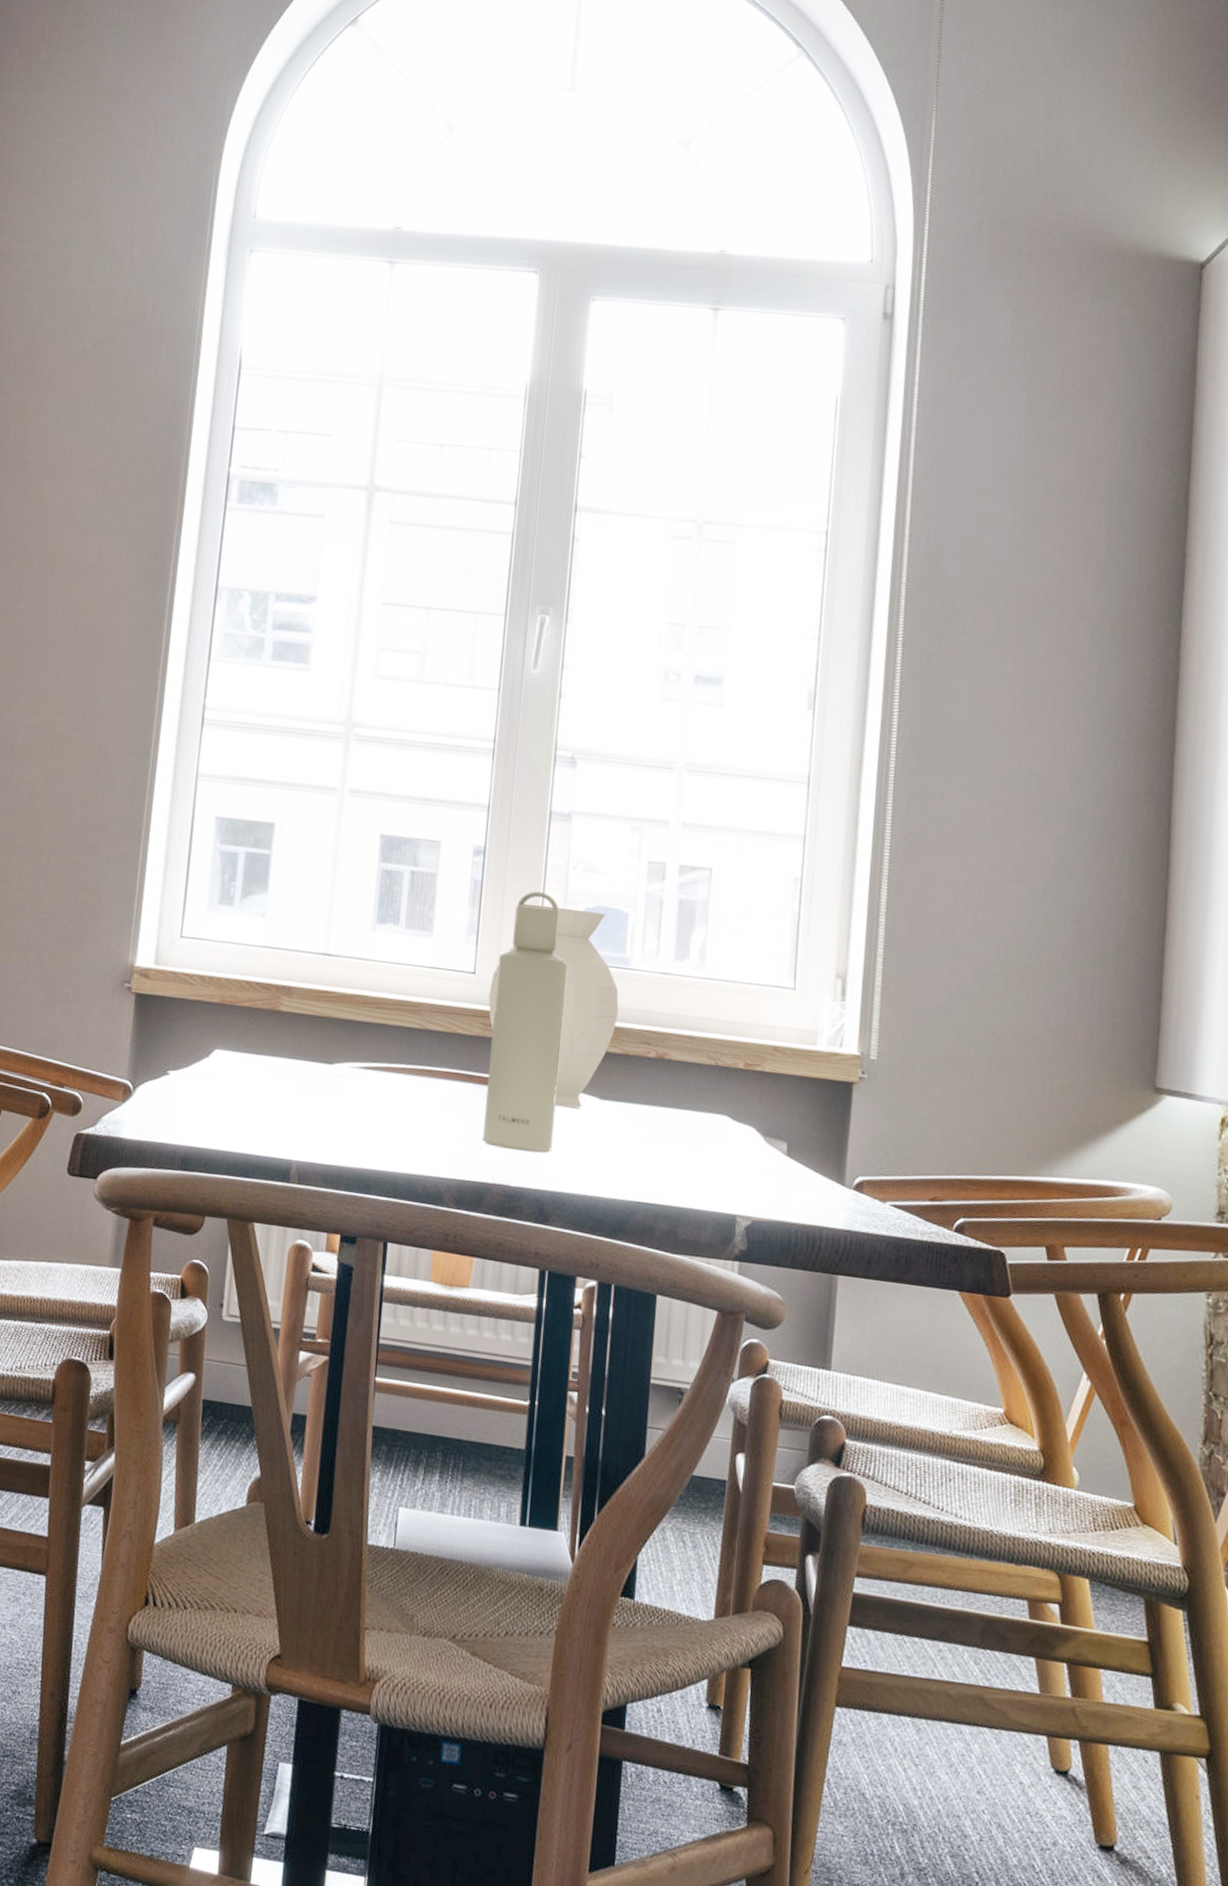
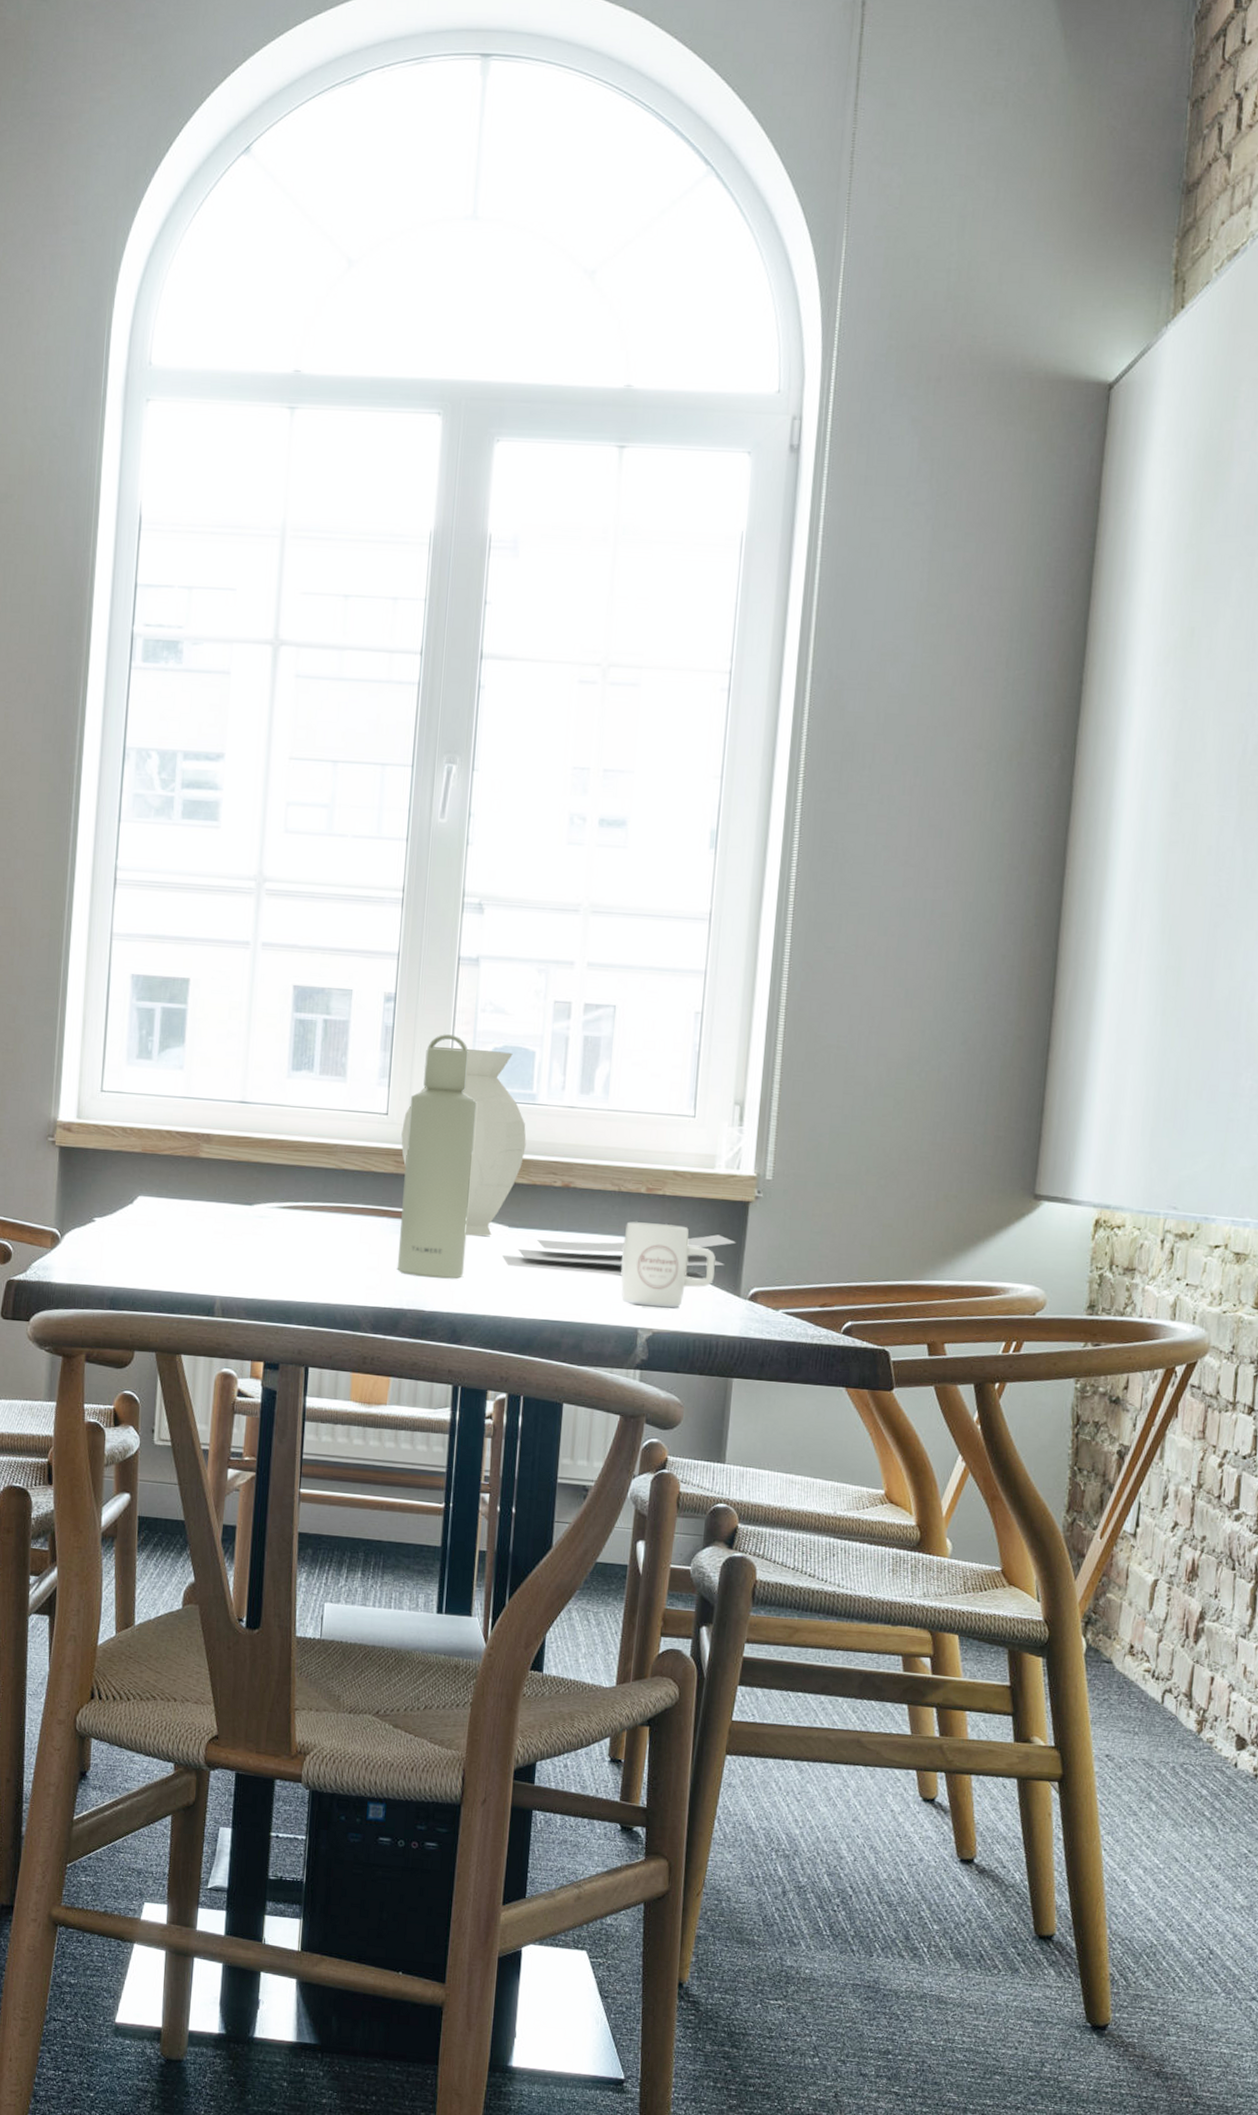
papers: none [593,1114,841,1170] -> present [502,1234,737,1283]
mug: none [718,1098,818,1196] -> present [621,1221,716,1309]

